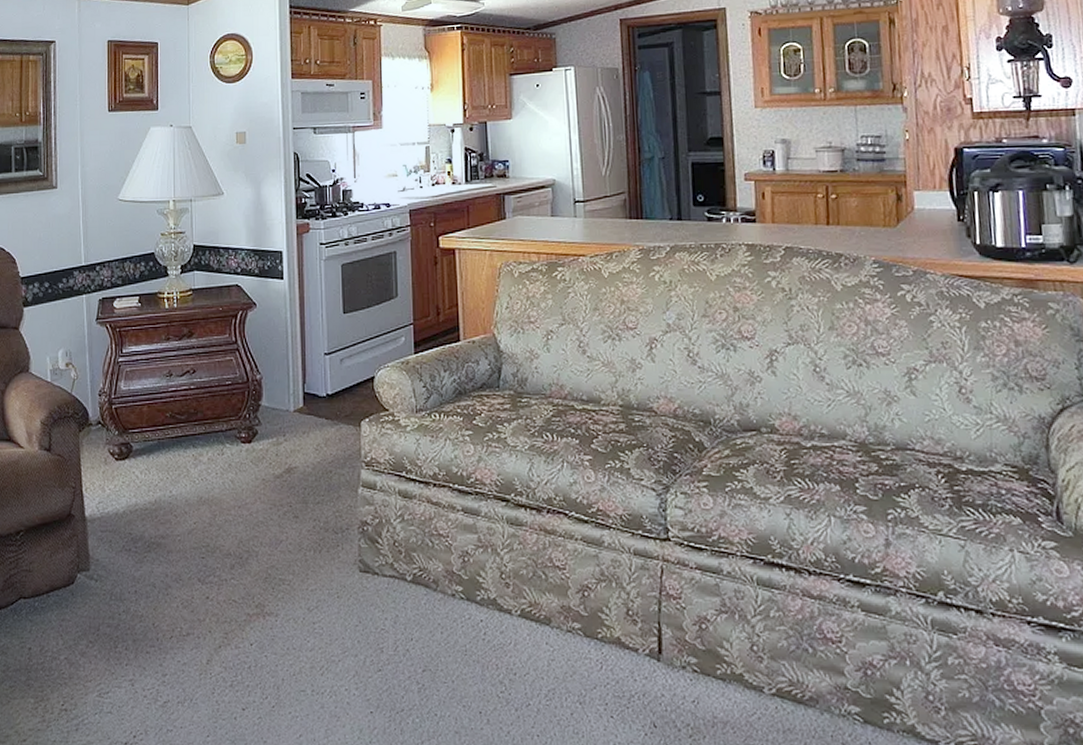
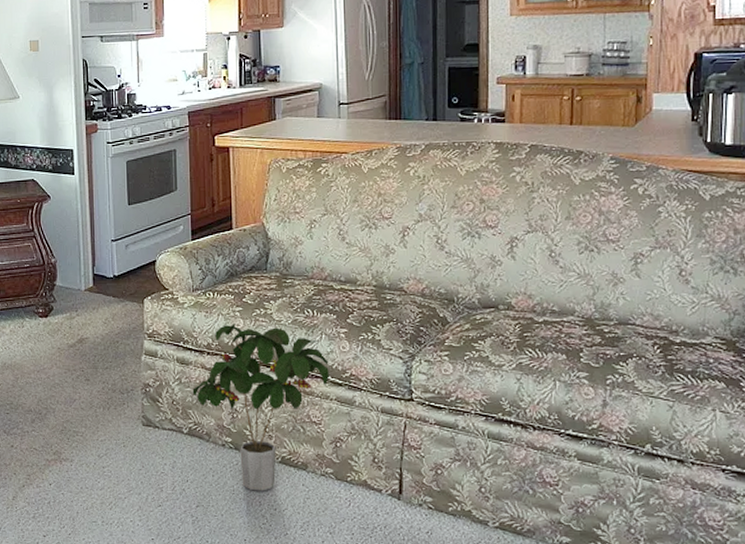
potted plant: none [417,450,573,652] -> present [192,324,329,491]

